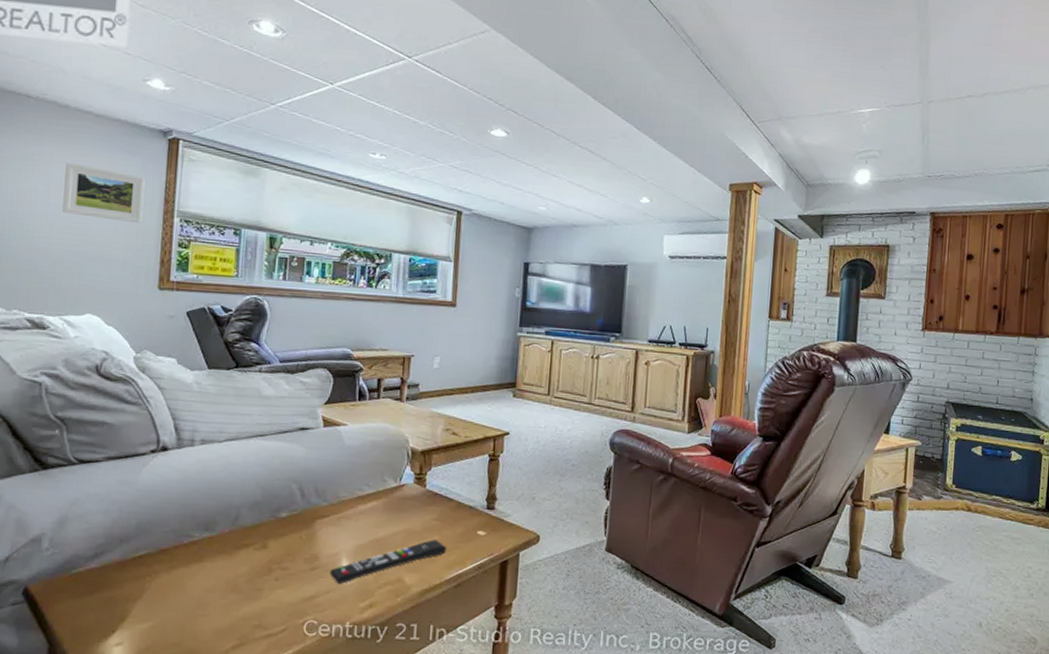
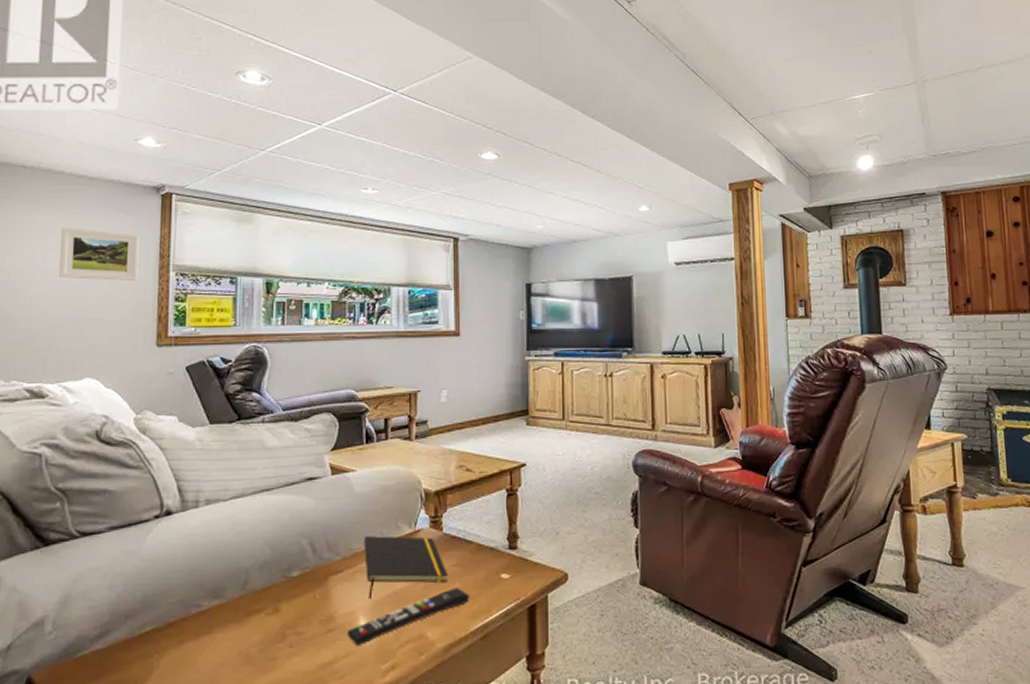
notepad: none [350,486,428,544] -> present [363,536,448,600]

